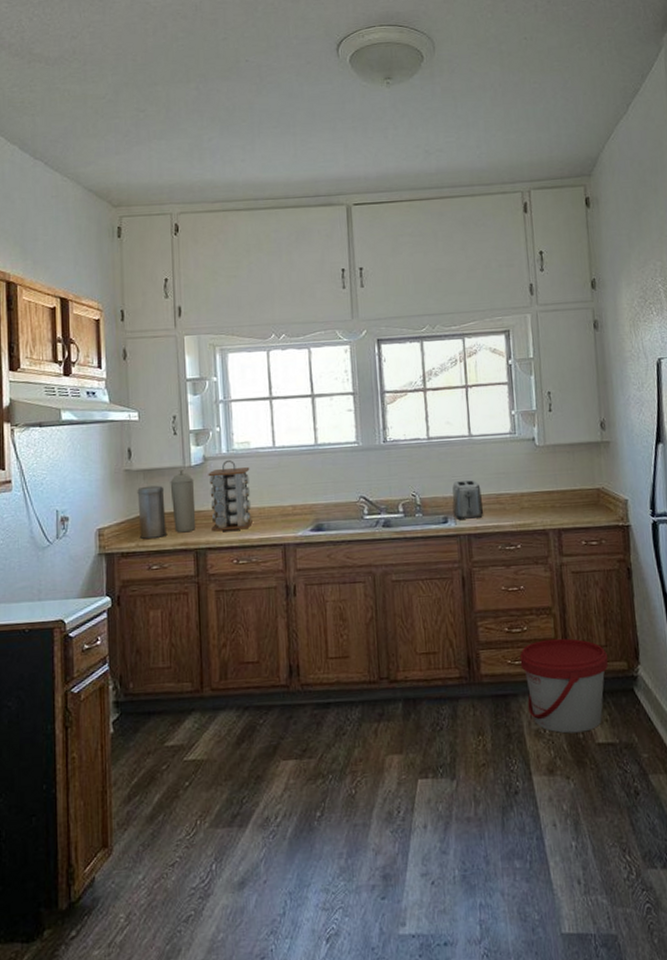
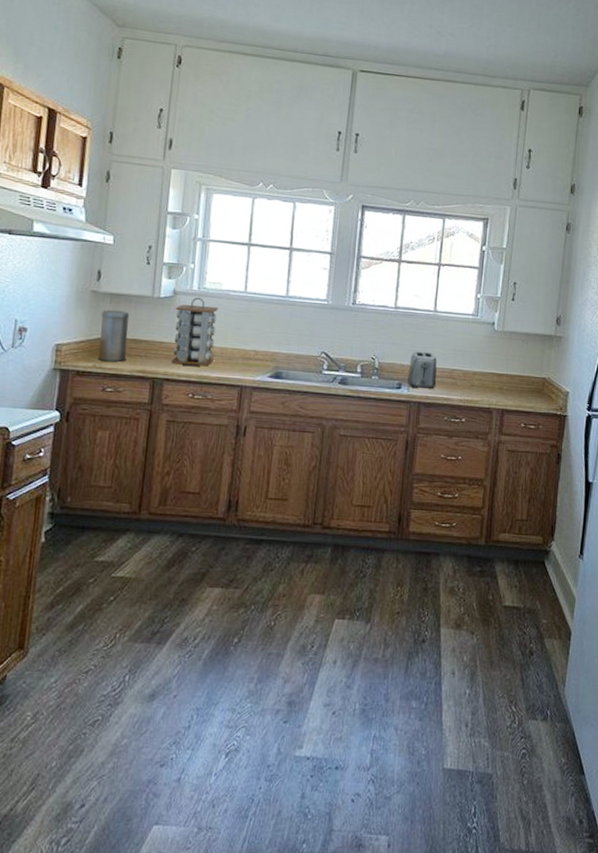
canister: present [170,469,196,533] -> none [134,299,161,361]
bucket: present [519,638,608,734] -> none [446,507,527,595]

